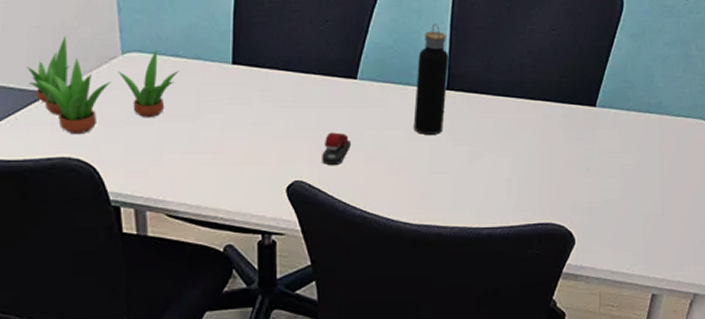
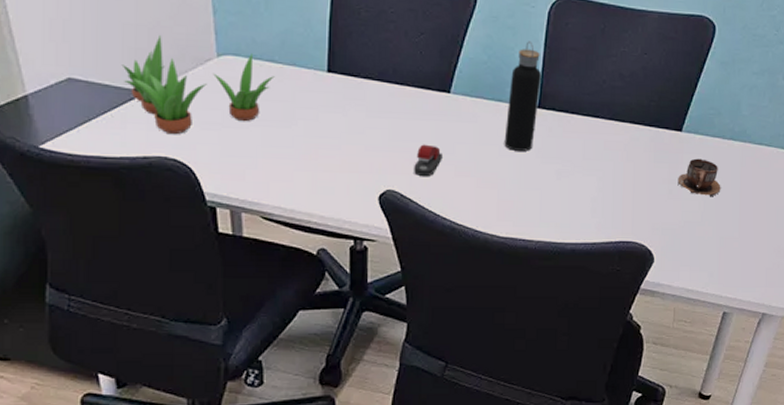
cup: none [595,133,640,173] -> present [678,158,721,197]

